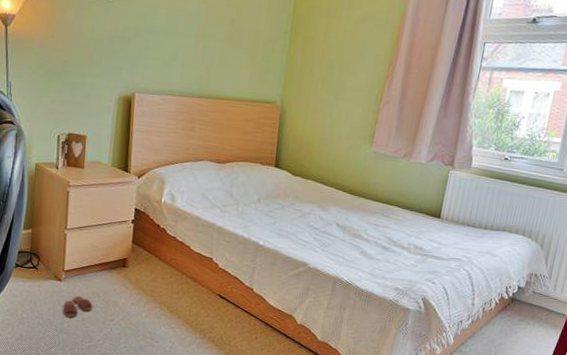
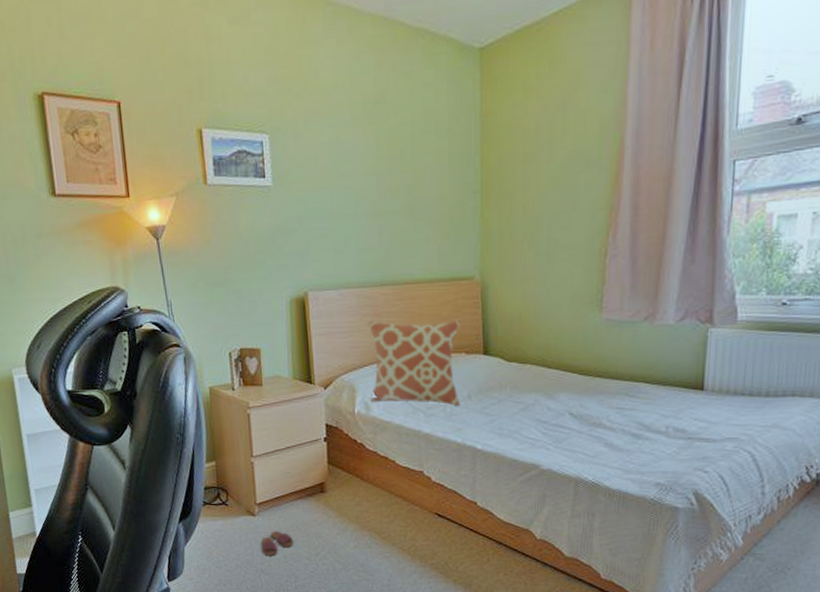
pillow: none [176,126,260,207] -> present [369,320,461,406]

